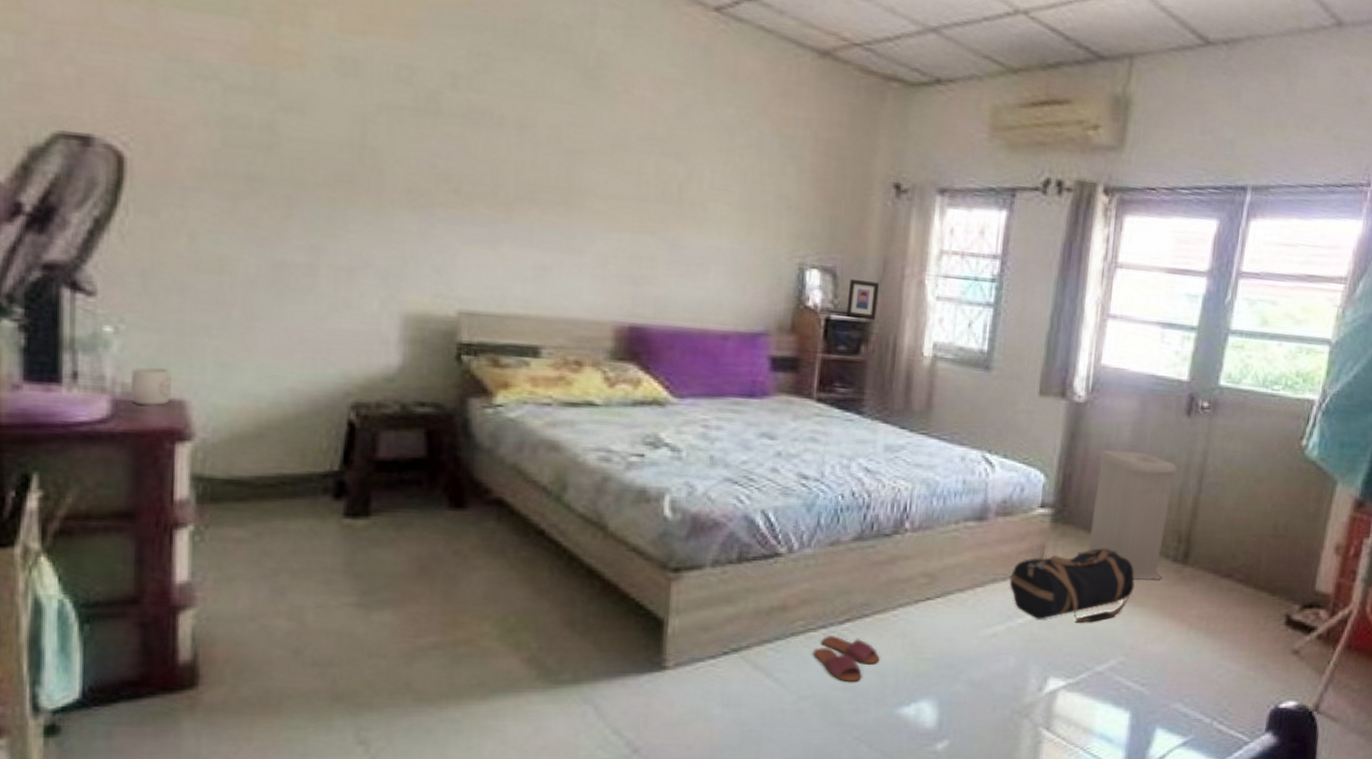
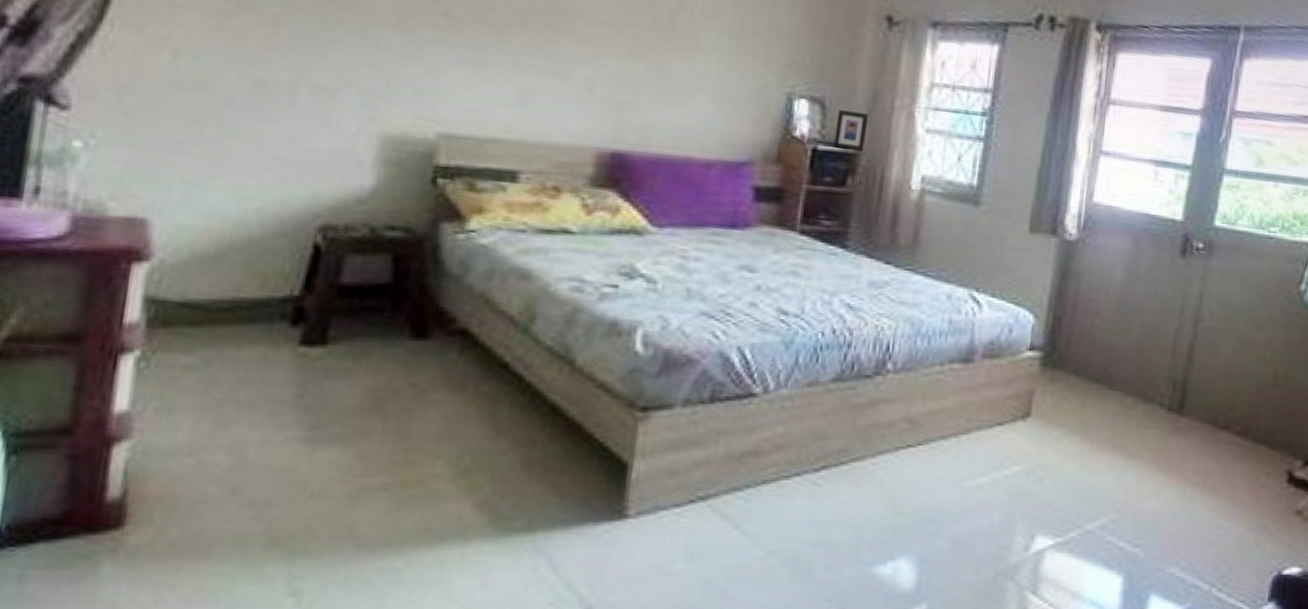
mug: present [131,366,171,407] -> none [92,183,137,225]
slippers: present [813,636,880,683] -> none [785,484,856,537]
duffel bag: present [1009,548,1135,623] -> none [995,395,1128,476]
laundry basket: present [1077,449,1178,581] -> none [1067,290,1172,431]

